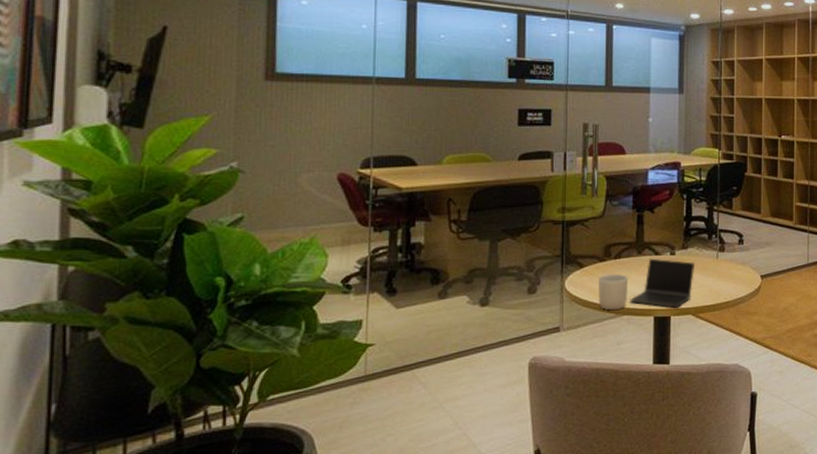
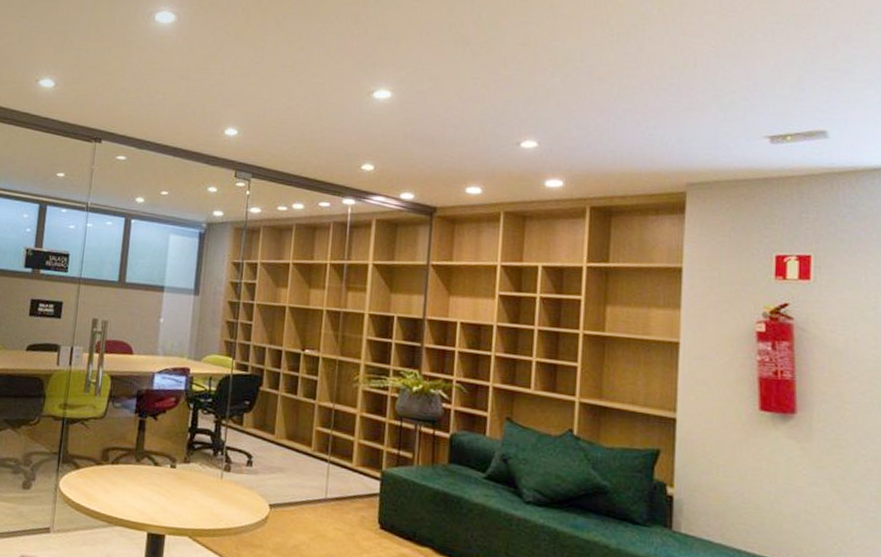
mug: present [597,274,629,310] -> none [91,479,124,519]
laptop computer: present [630,258,694,308] -> none [123,468,196,527]

